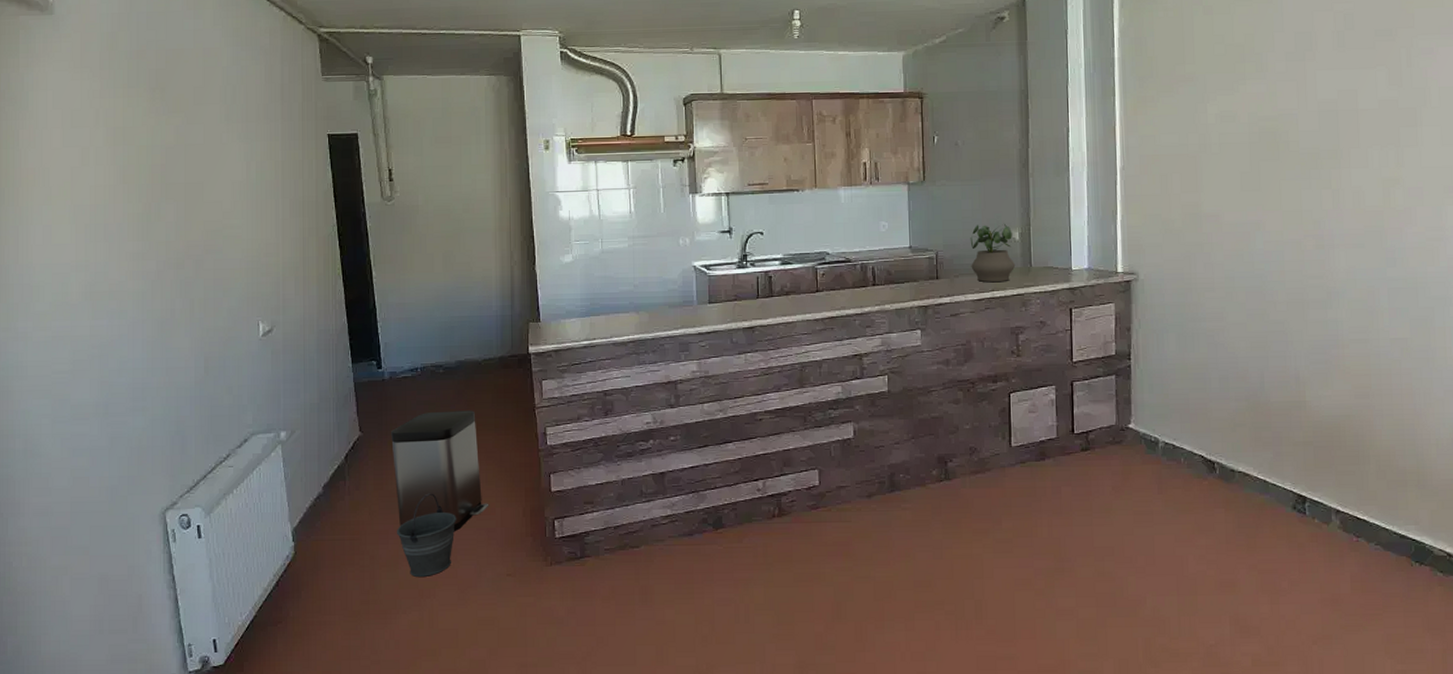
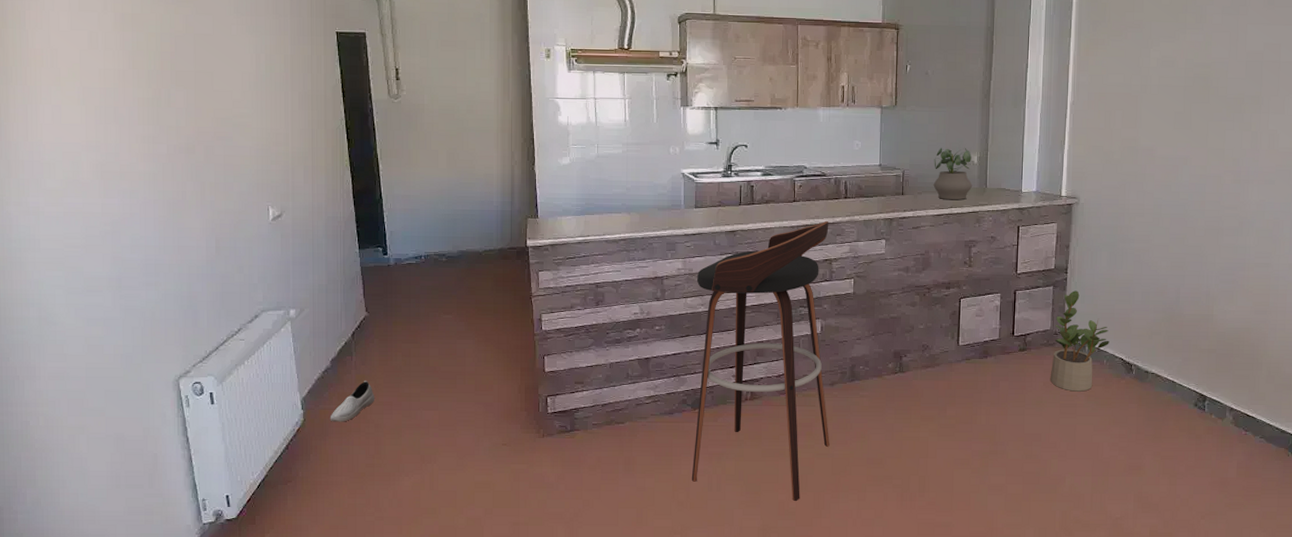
shoe: none [322,507,370,555] -> present [330,380,375,422]
pedal bin: present [391,410,489,531] -> none [396,296,487,404]
bucket: present [397,493,457,578] -> none [401,370,457,445]
bar stool: none [713,311,870,632] -> present [691,220,830,501]
potted plant: none [1119,379,1186,496] -> present [1050,290,1109,392]

